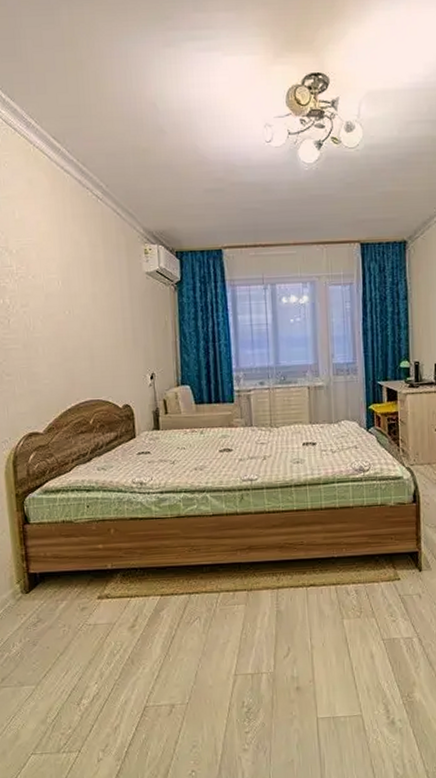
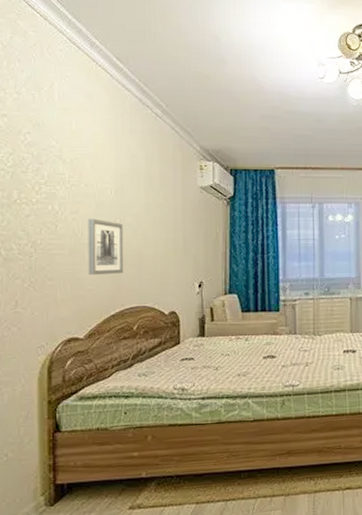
wall art: none [38,311,76,370] -> present [88,218,124,276]

